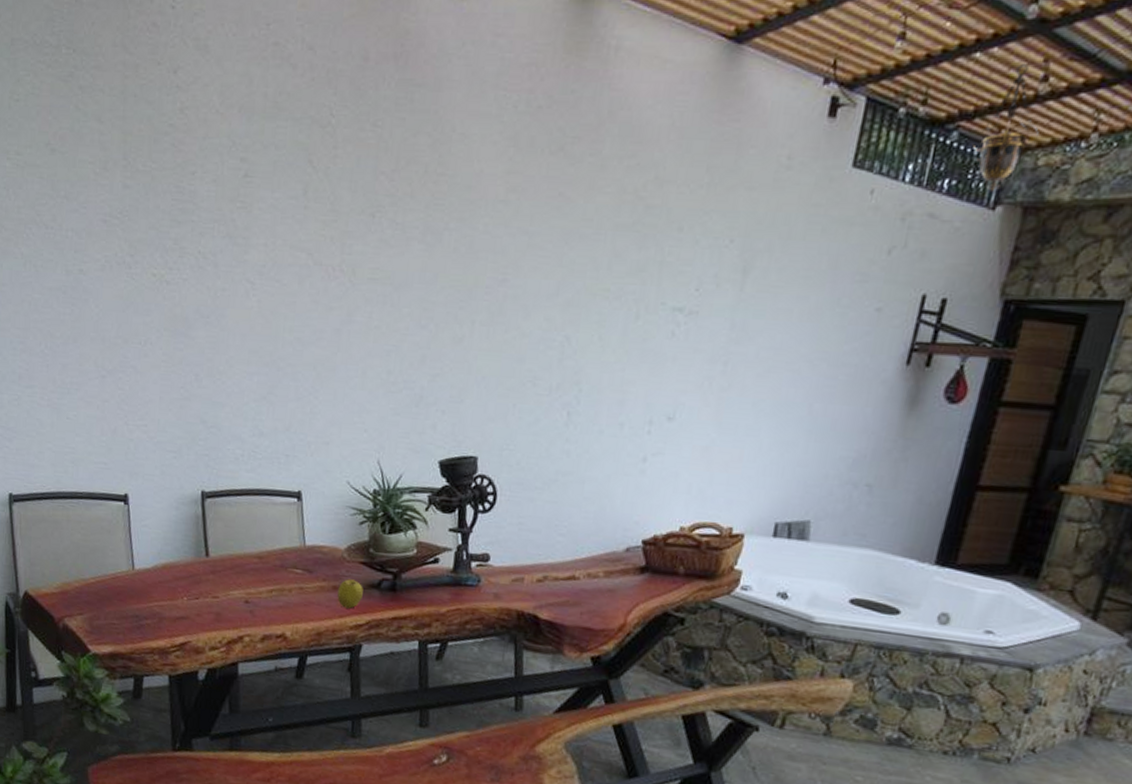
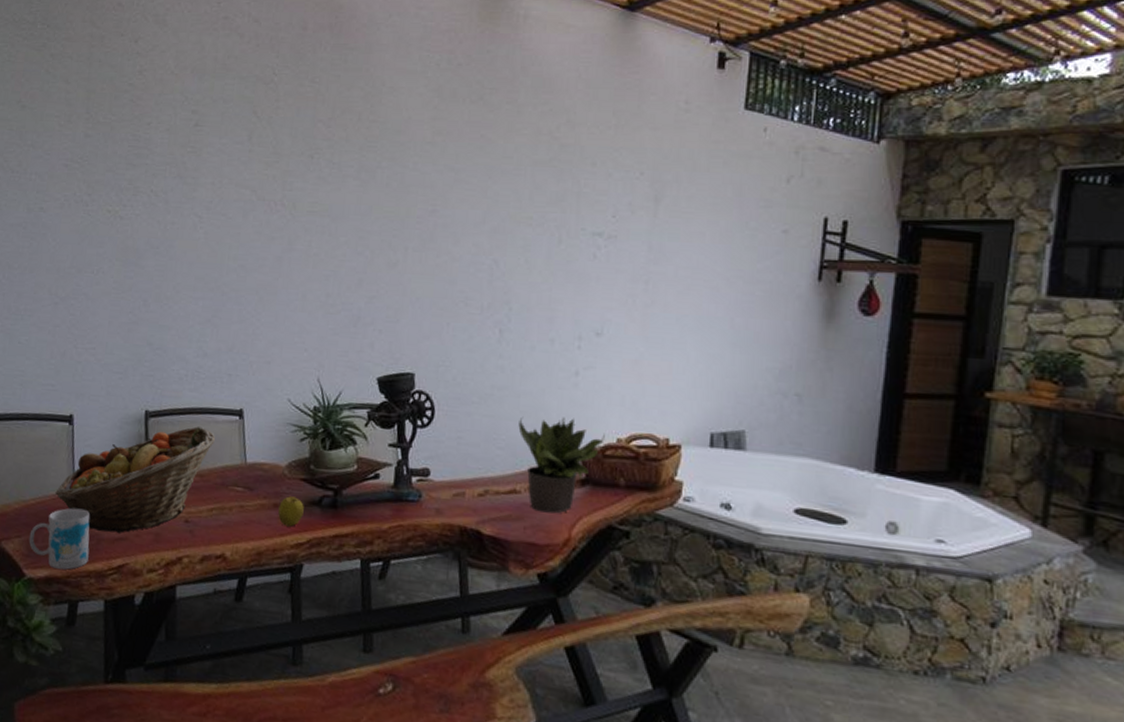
mug: none [91,587,152,647] -> present [29,508,90,570]
fruit basket: none [114,508,273,612] -> present [55,426,215,533]
potted plant: none [581,503,668,600] -> present [518,416,605,514]
hanging lantern: present [972,64,1039,192] -> none [850,23,908,128]

